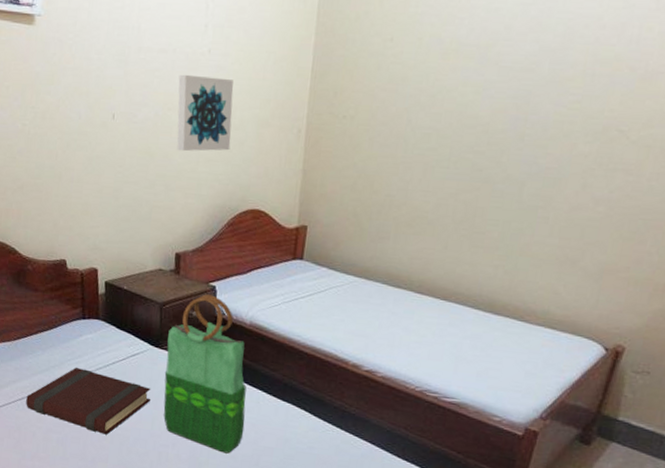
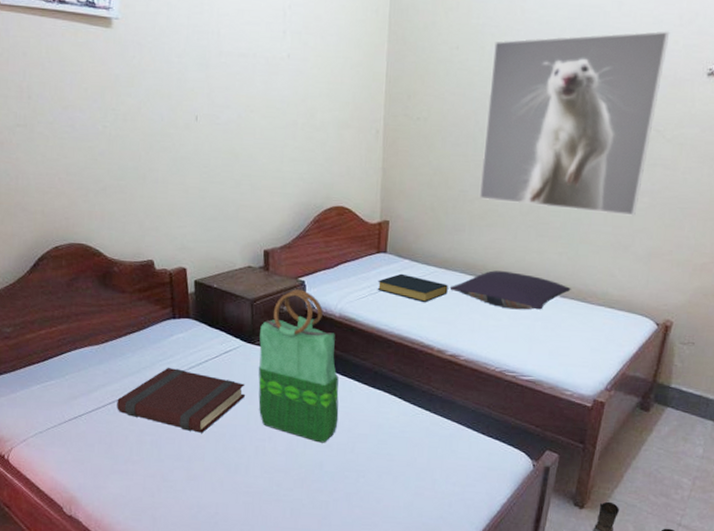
wall art: present [177,74,234,152] -> none [259,78,314,152]
hardback book: none [291,282,368,313] -> present [377,273,448,302]
pillow: none [369,282,507,327] -> present [449,270,571,310]
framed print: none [407,16,643,227] -> present [479,31,670,216]

